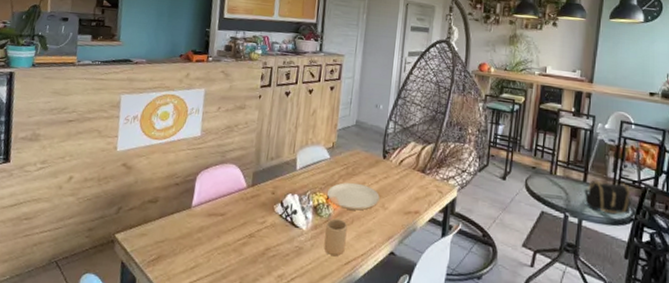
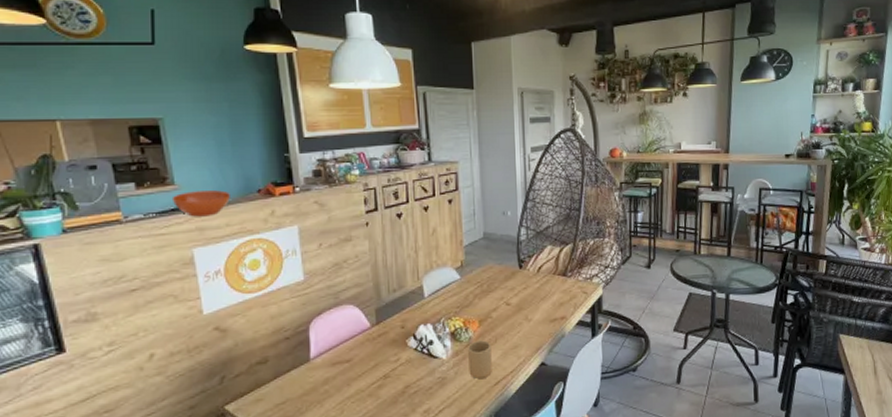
bowl: none [114,48,159,71] -> present [171,190,230,217]
plate: present [326,182,380,211] -> none [463,299,521,329]
handbag: present [584,179,632,215] -> none [729,250,775,283]

